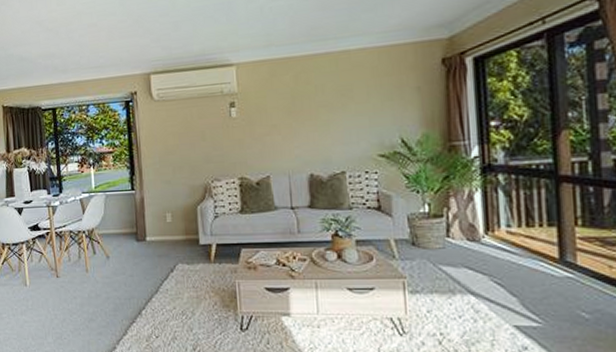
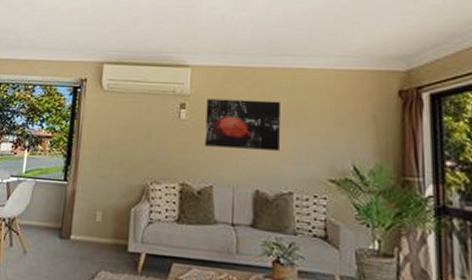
wall art: none [254,86,329,140] -> present [205,98,280,151]

